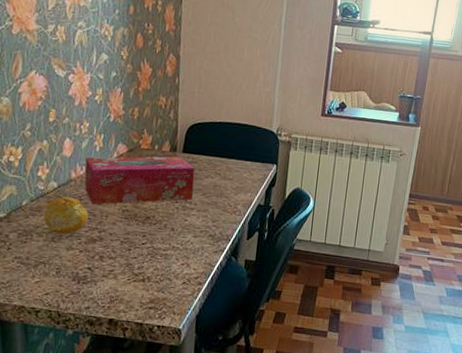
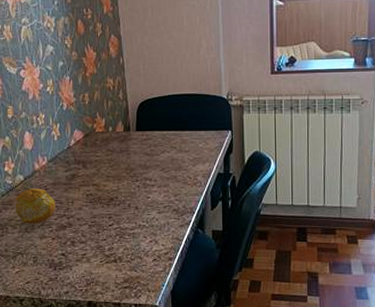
tissue box: present [84,156,195,205] -> none [46,135,153,193]

